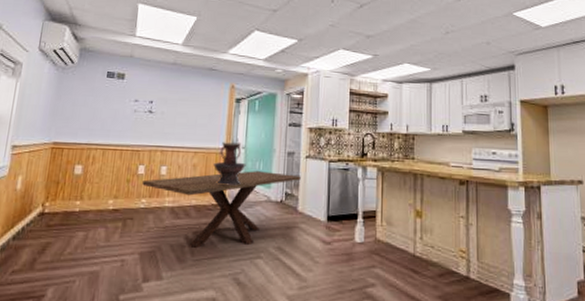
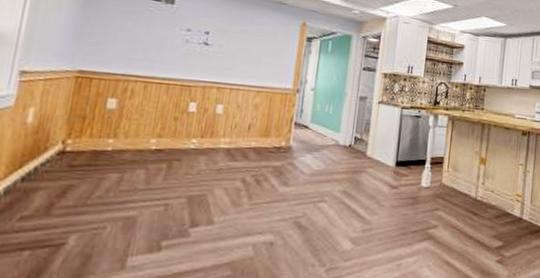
dining table: present [142,171,301,249] -> none [193,113,372,193]
decorative urn: present [214,142,246,186] -> none [278,82,315,129]

